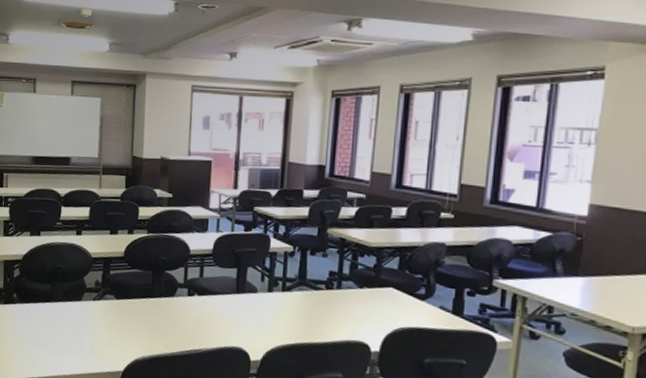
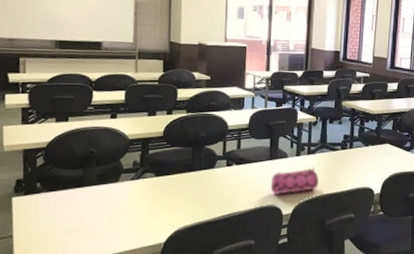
pencil case: none [236,307,297,337] -> present [270,167,320,194]

